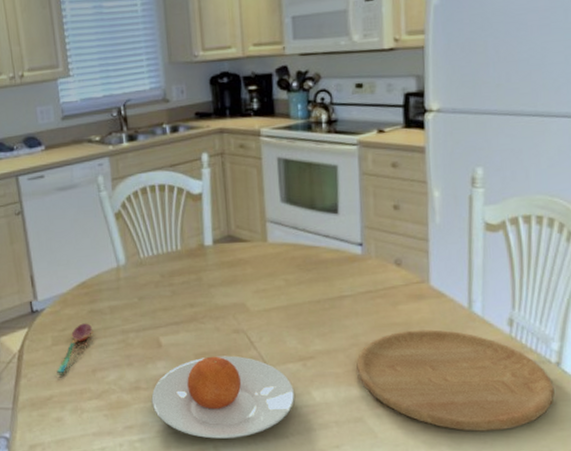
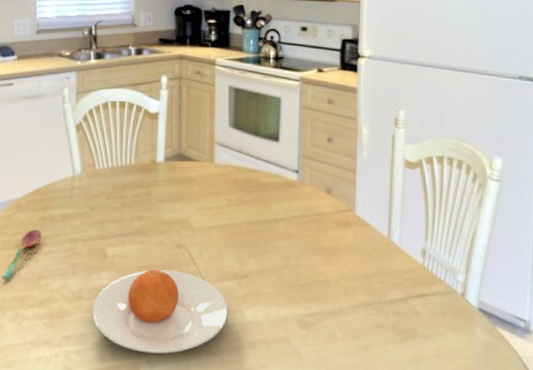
cutting board: present [356,329,554,432] -> none [287,255,459,357]

